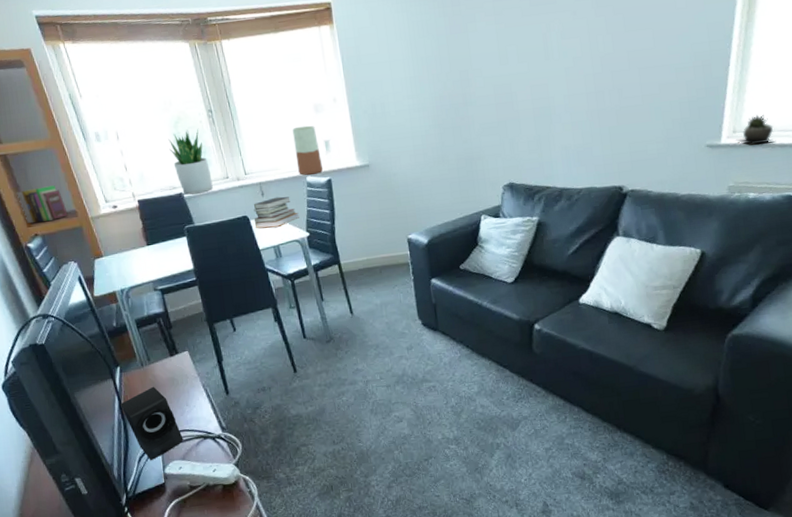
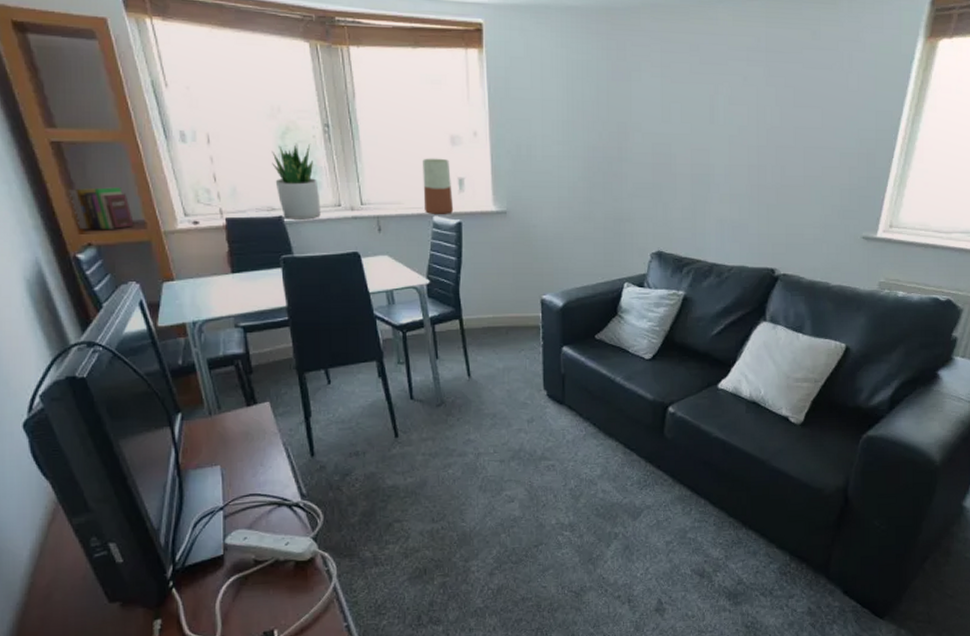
speaker: present [119,386,184,460] -> none [176,440,253,527]
books: present [253,196,299,229] -> none [366,235,420,269]
succulent plant: present [735,114,776,145] -> none [890,212,930,244]

